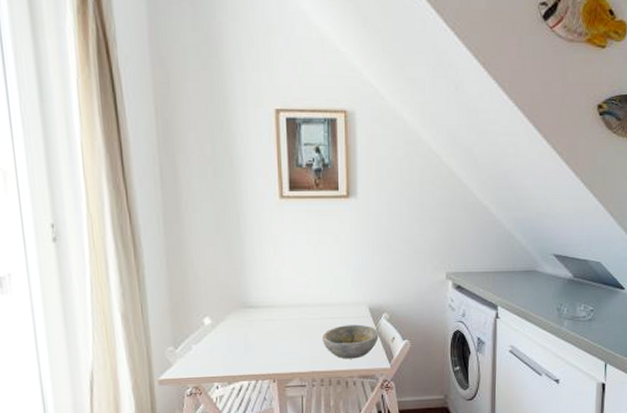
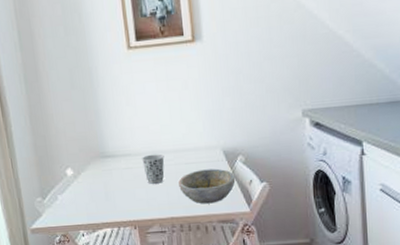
cup: none [287,307,310,337] -> present [142,154,165,184]

